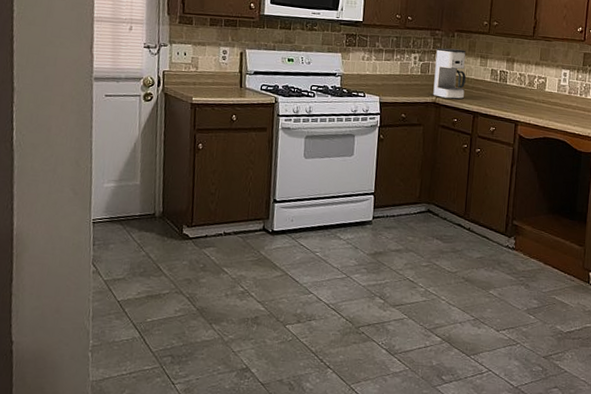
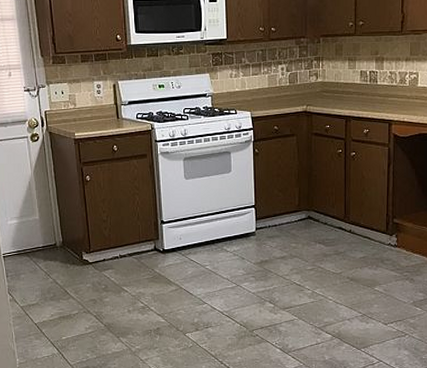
coffee maker: present [433,48,467,100] -> none [303,55,336,106]

